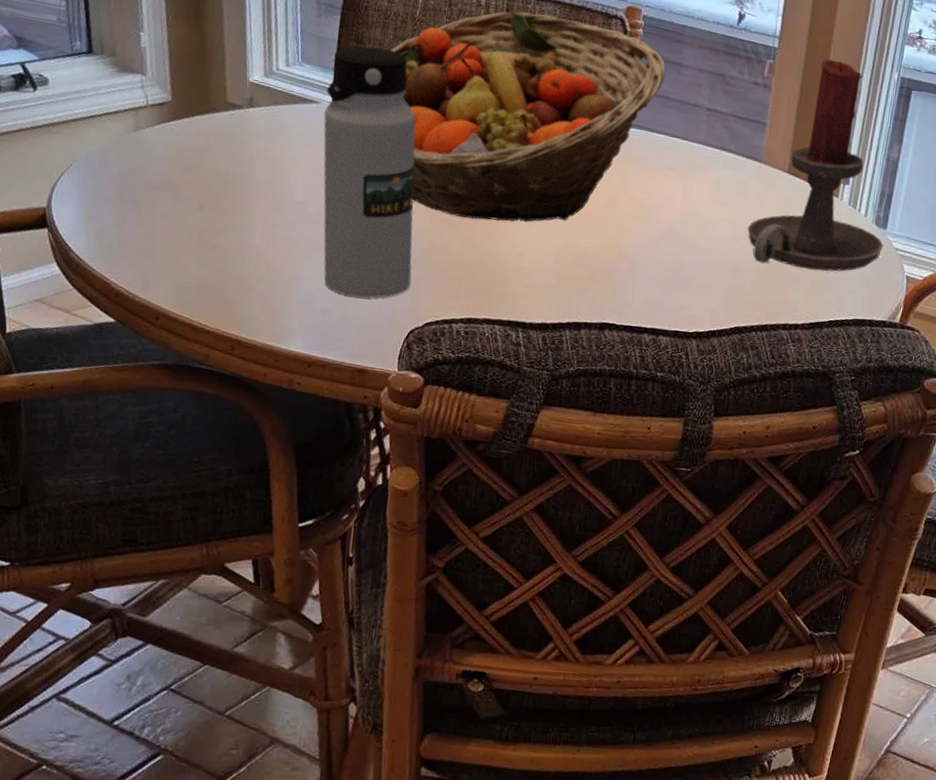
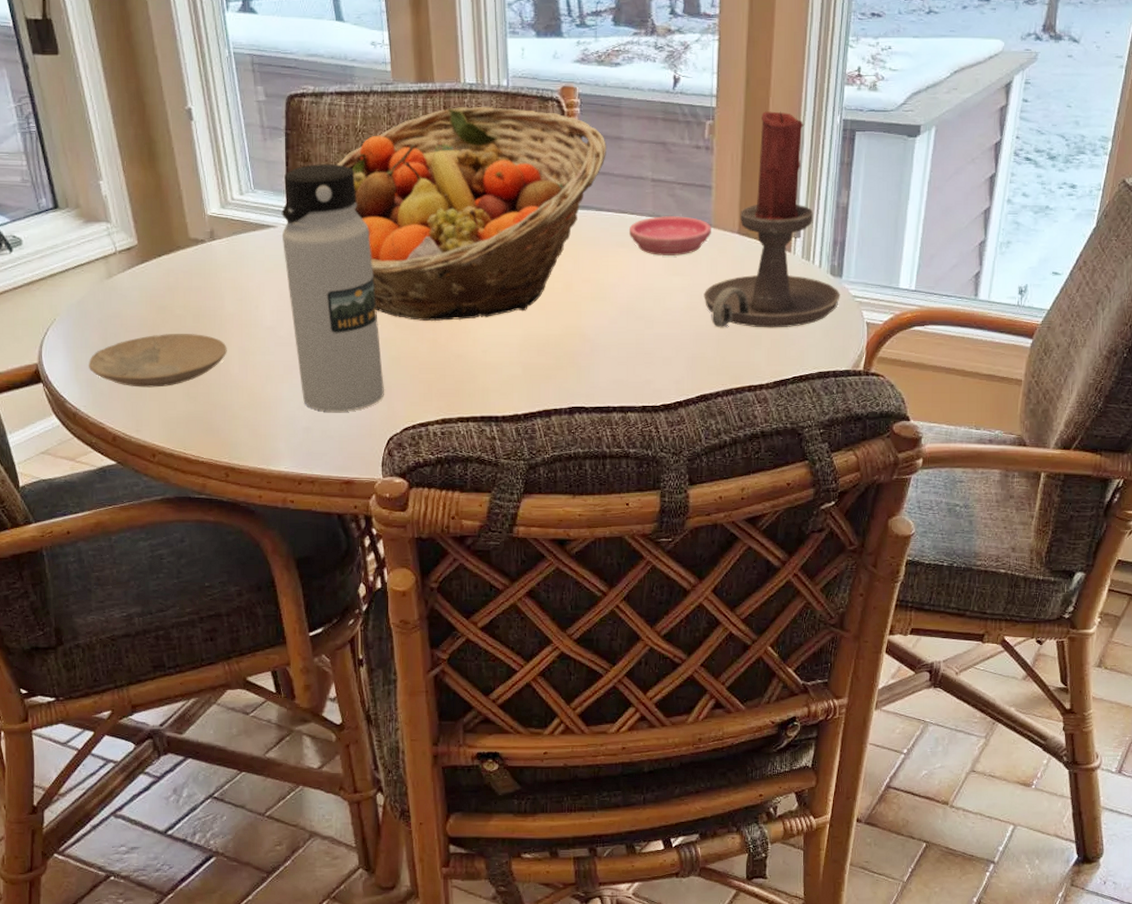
plate: none [100,194,251,249] -> present [89,334,227,388]
saucer: none [679,145,762,187] -> present [630,216,711,255]

